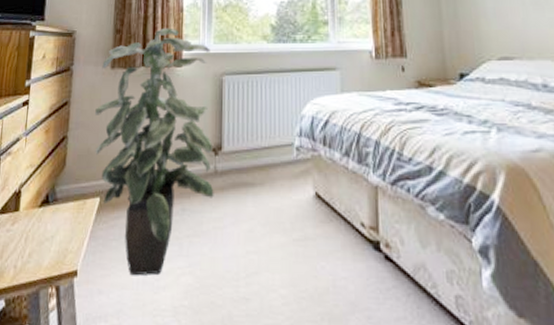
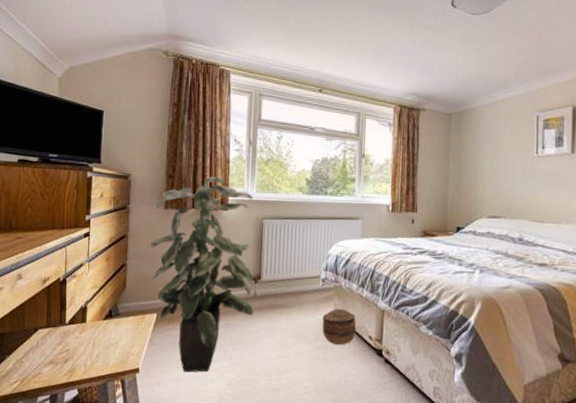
basket: none [299,185,344,236] -> present [322,308,357,345]

